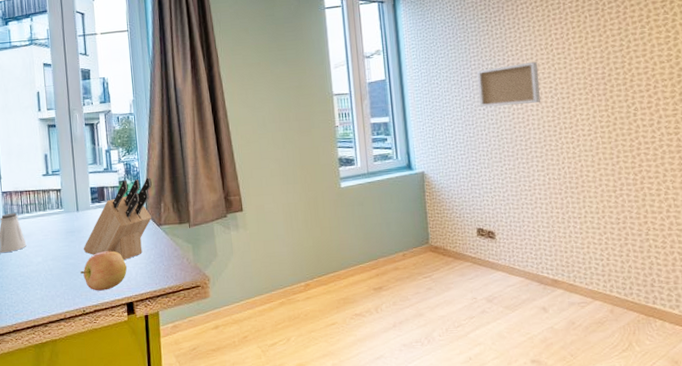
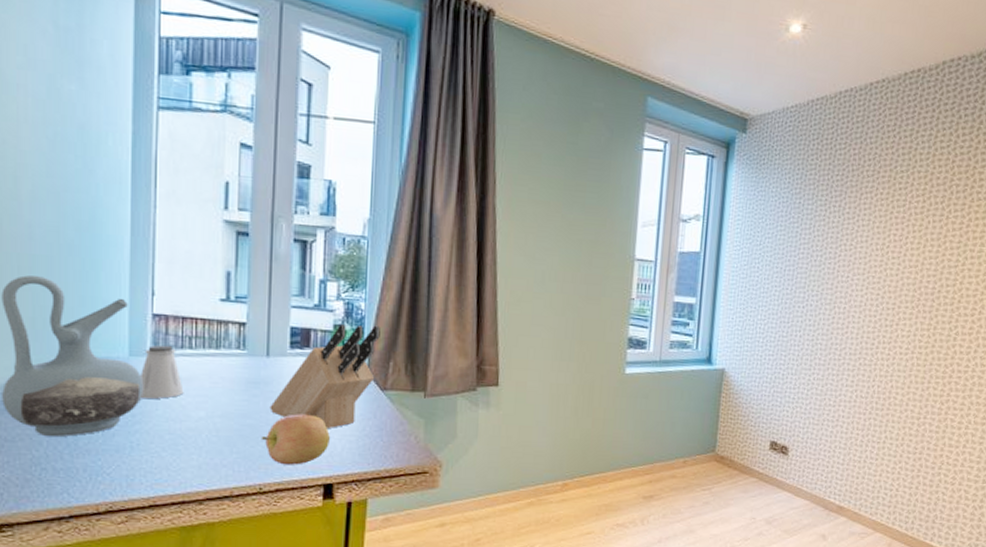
wall art: present [476,61,541,107] -> none [799,261,870,309]

